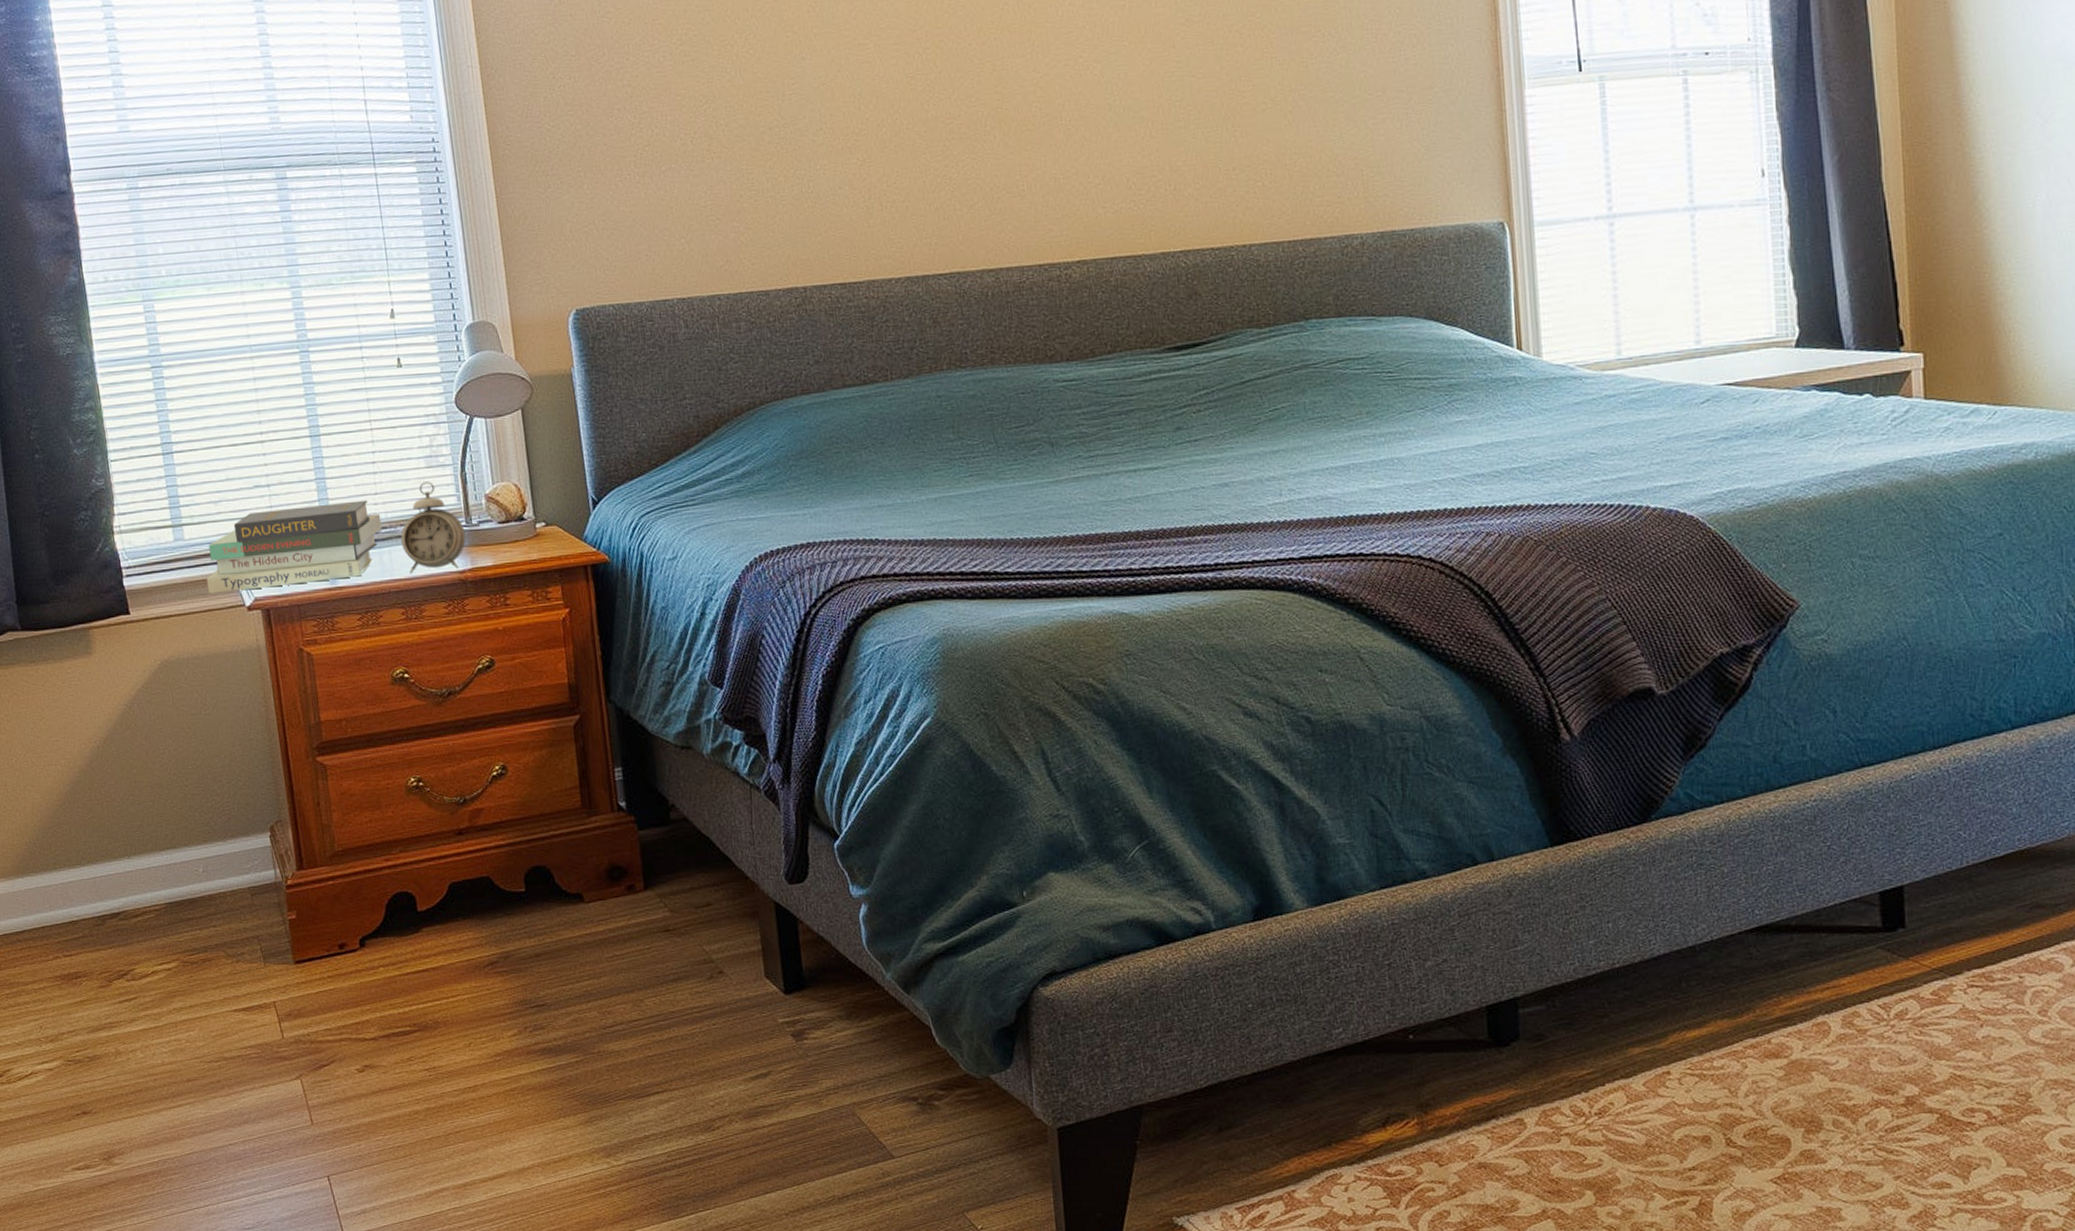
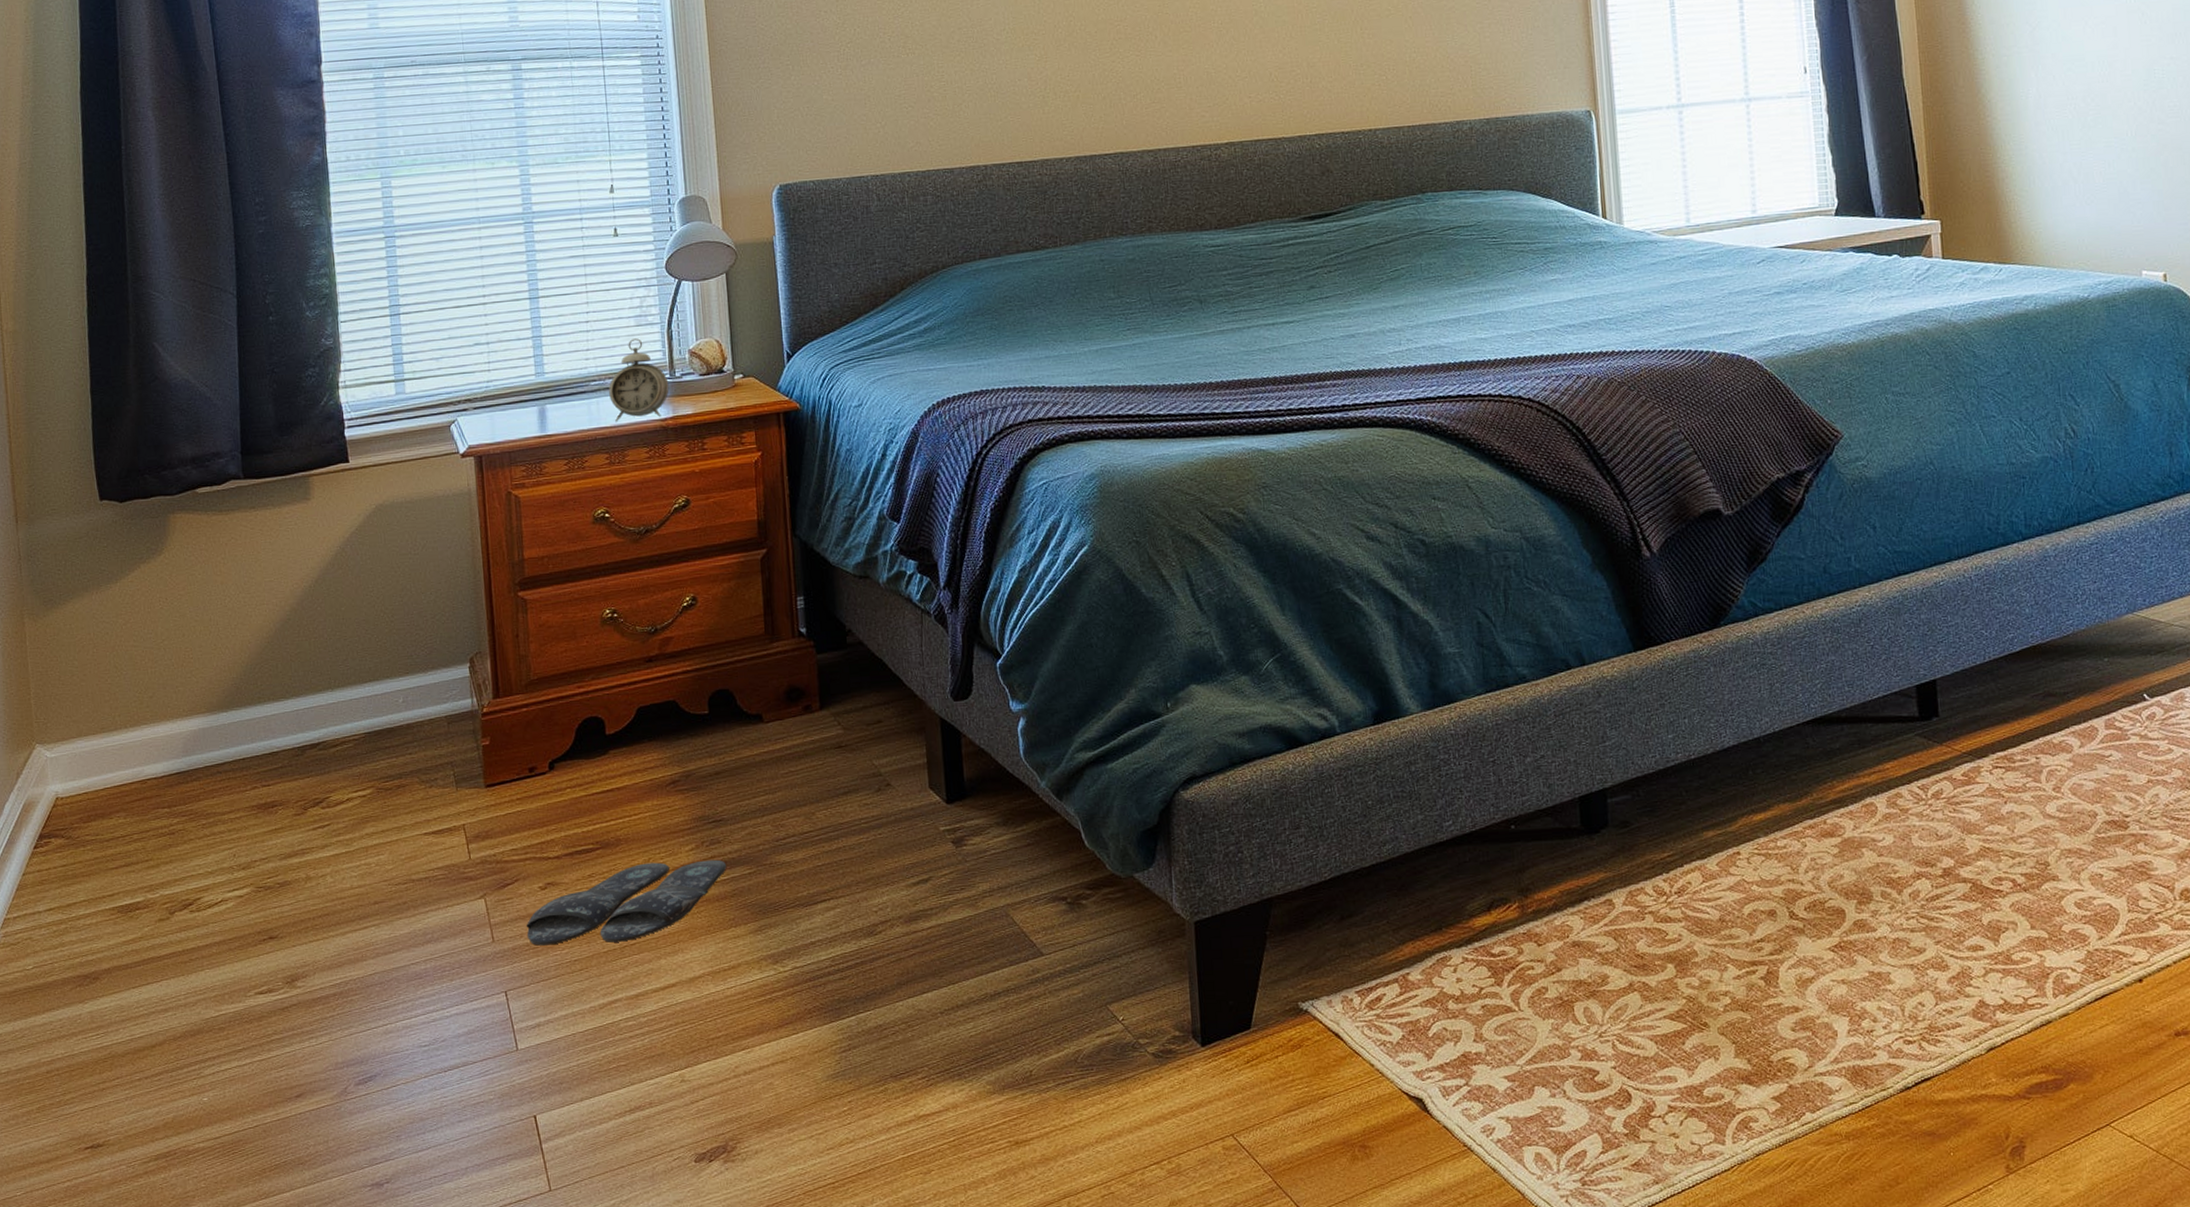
books: present [207,500,383,594] -> none [424,355,592,443]
slippers: none [345,1046,552,1130] -> present [526,859,727,946]

